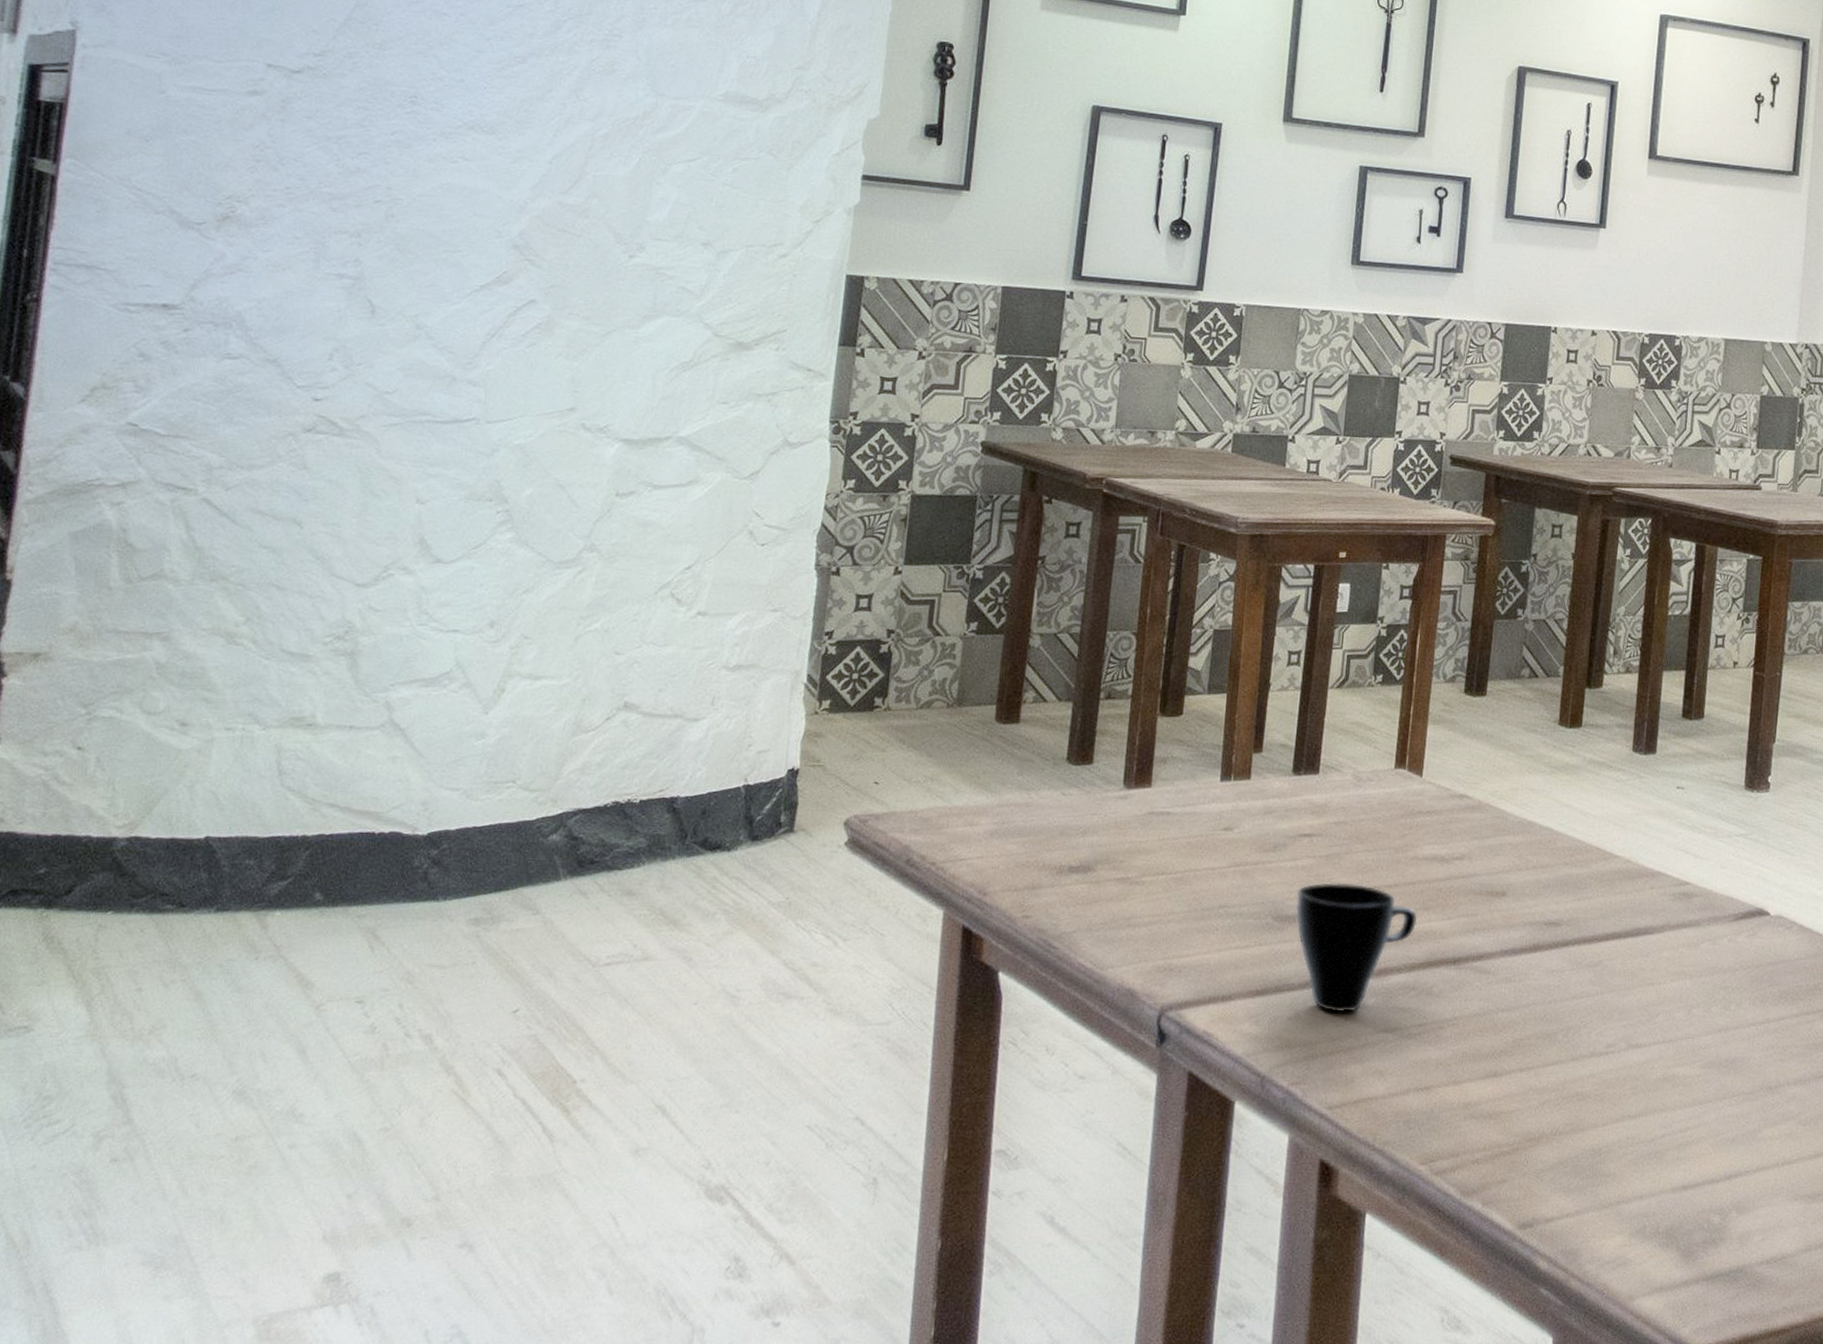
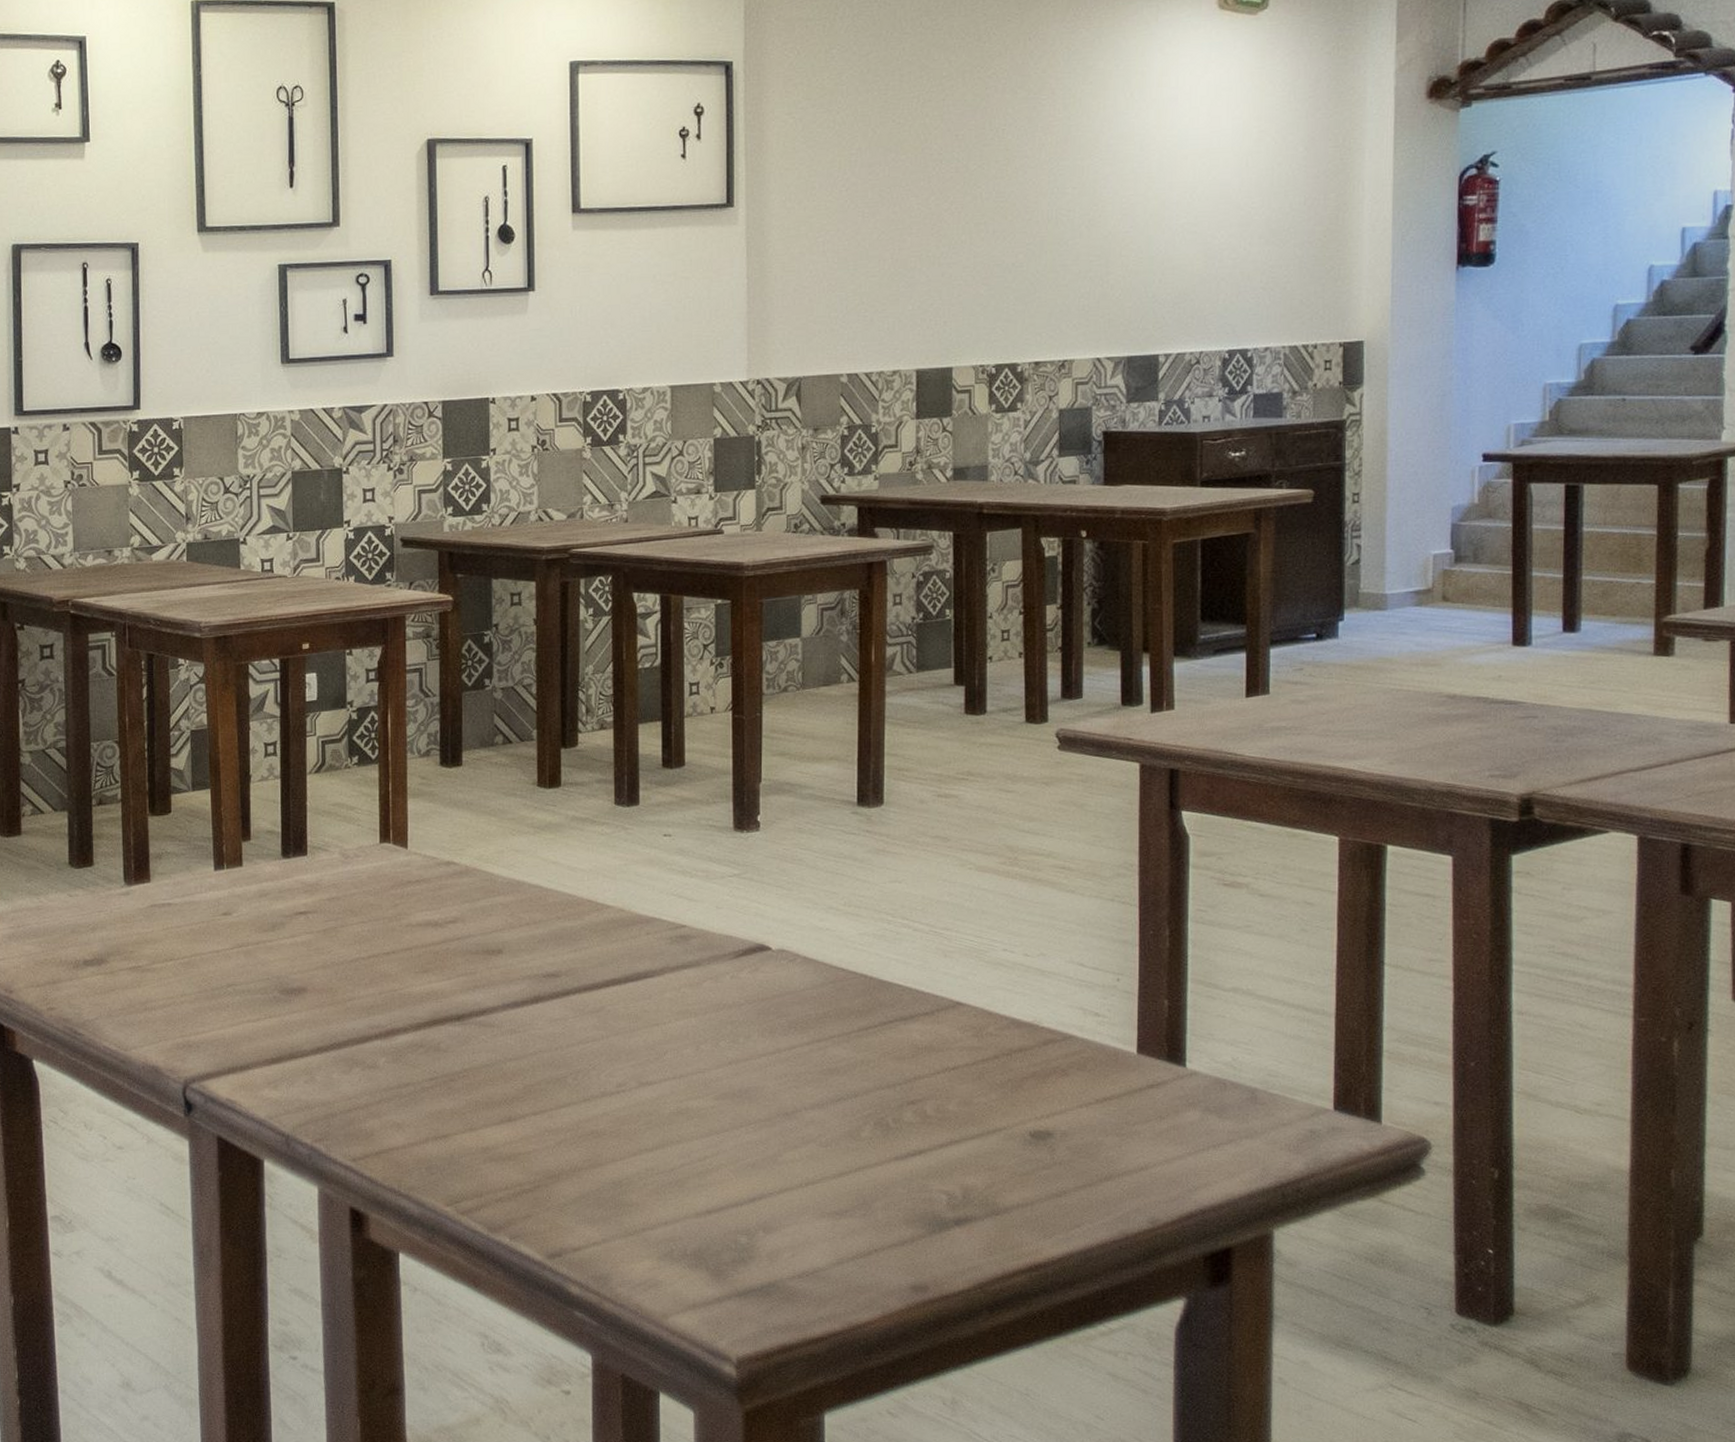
cup: present [1295,882,1418,1013] -> none [299,953,418,1073]

